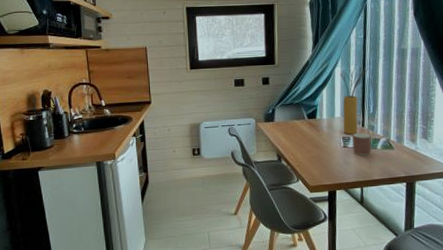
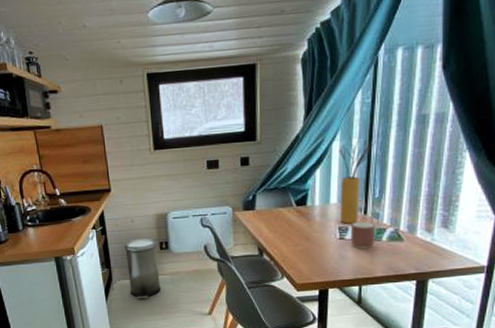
pedal bin: none [161,144,192,201] -> present [124,237,161,299]

